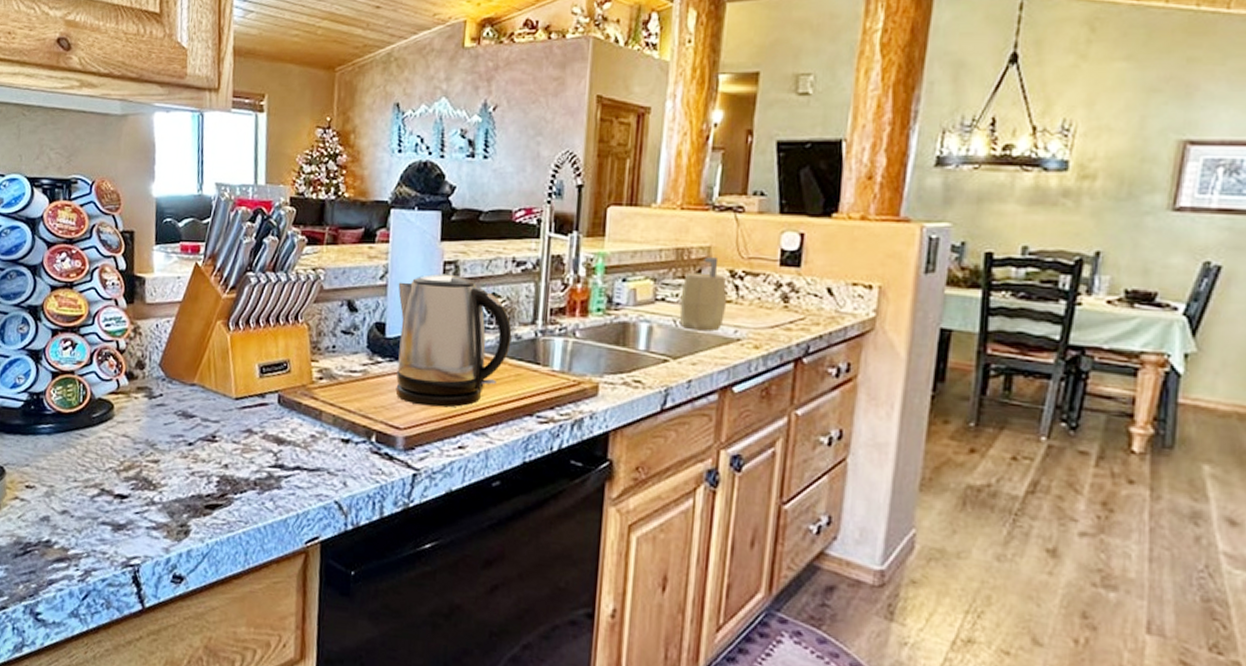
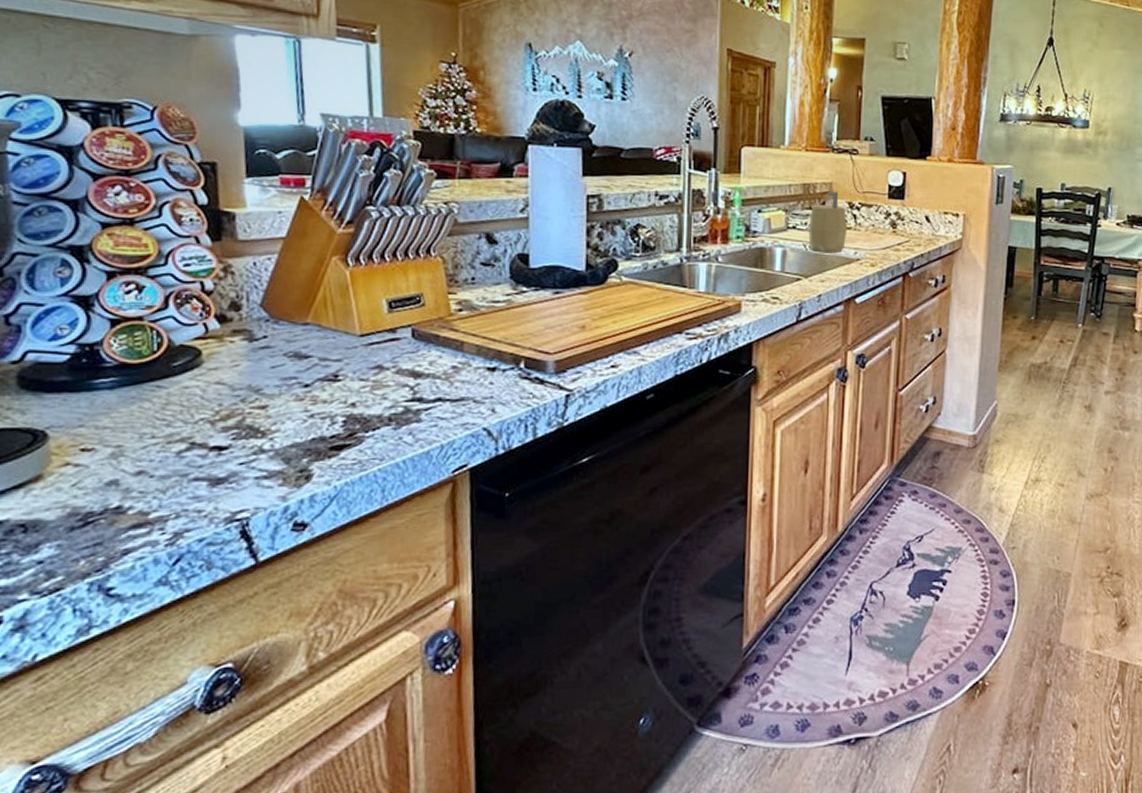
kettle: present [395,273,512,408] -> none [540,206,658,331]

